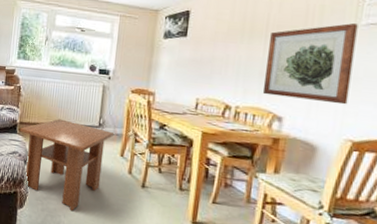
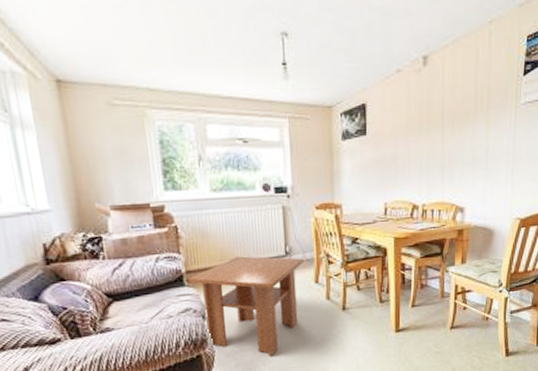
wall art: present [262,23,358,105] -> none [444,103,518,188]

